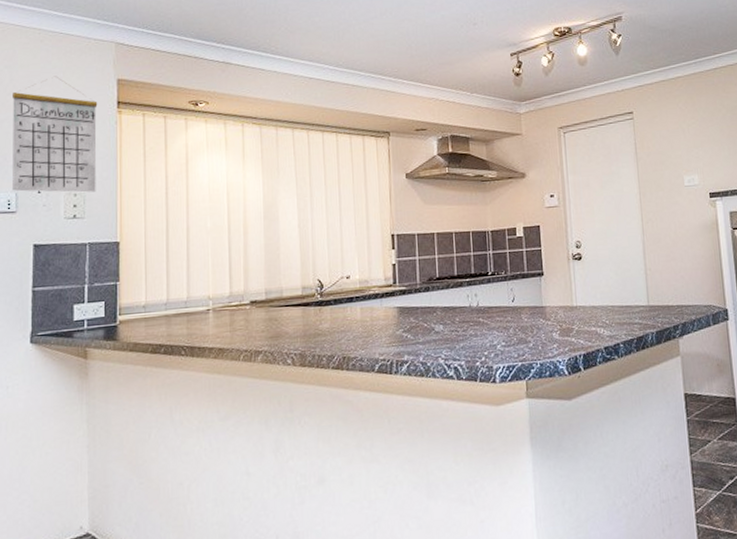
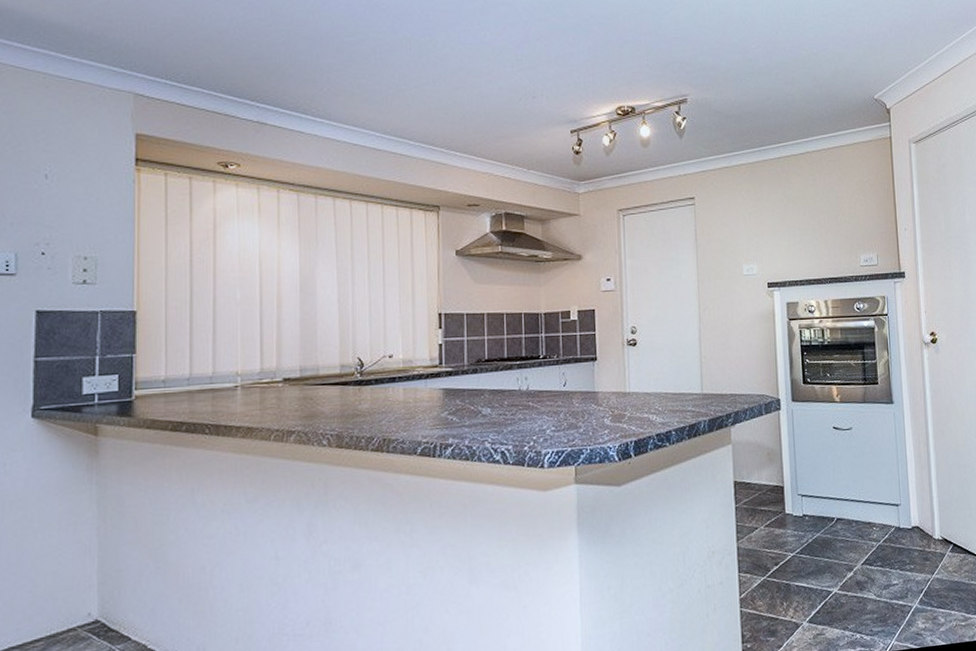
calendar: present [13,76,98,193] -> none [12,126,113,256]

